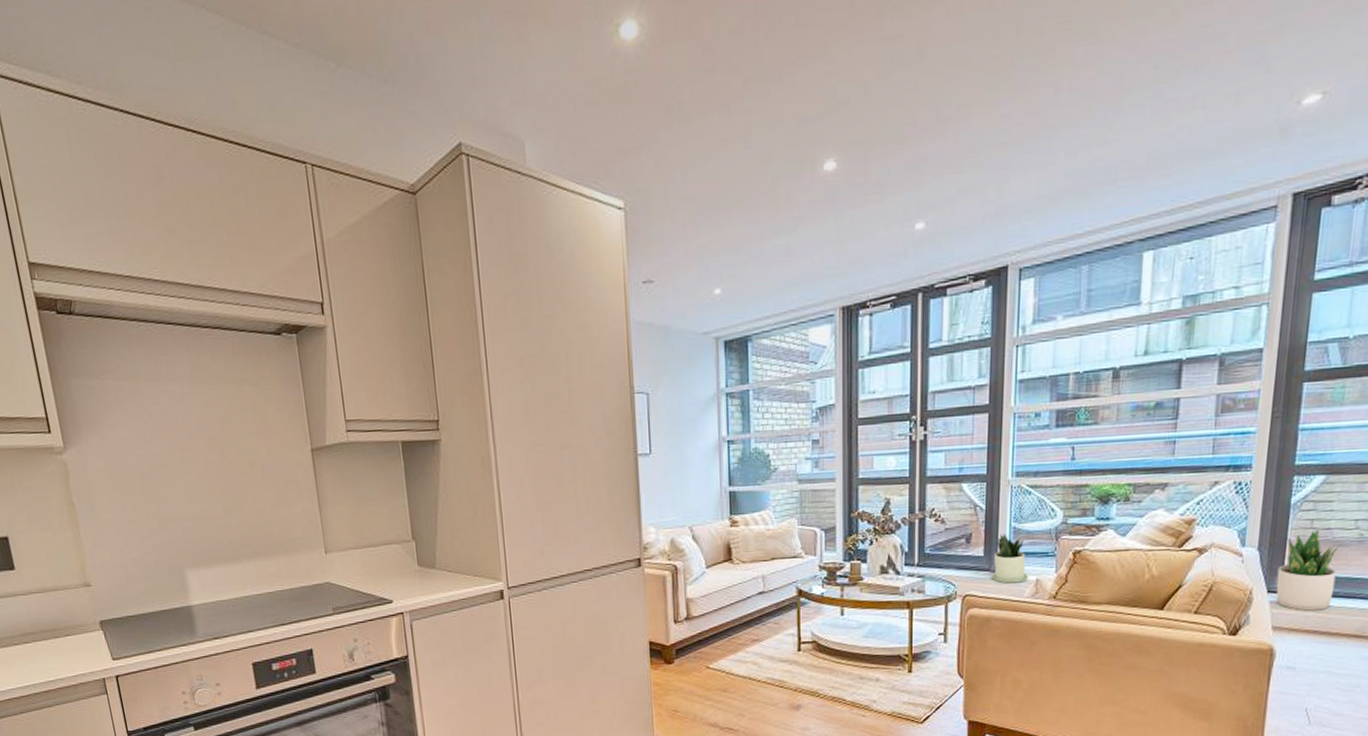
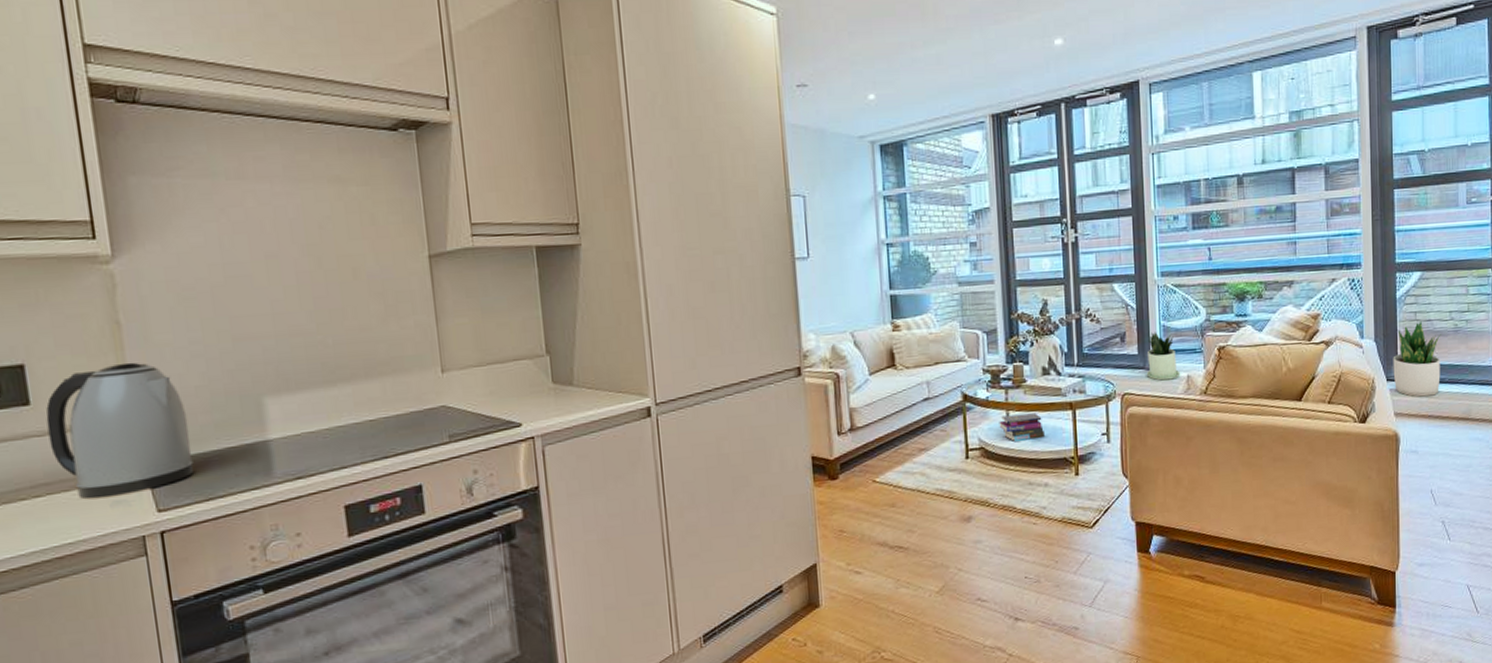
kettle: none [26,537,137,647] -> present [45,362,195,500]
books: none [833,610,879,638] -> present [999,413,1044,443]

